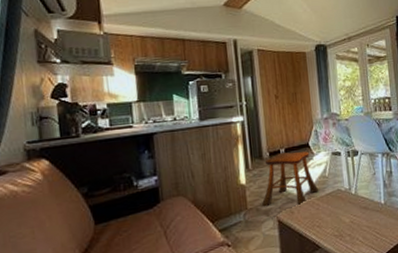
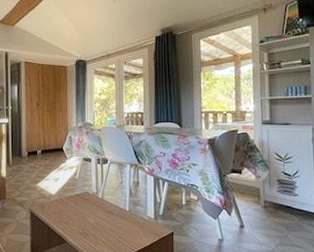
stool: present [261,151,319,207] -> none [17,154,69,202]

